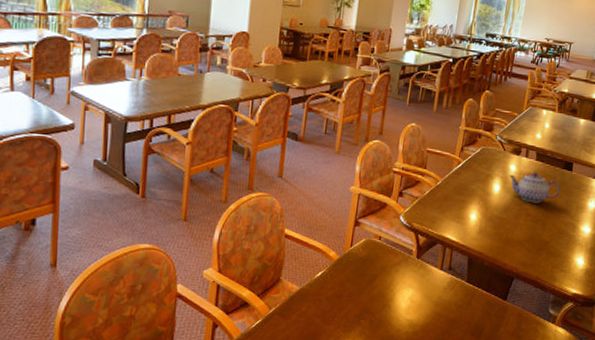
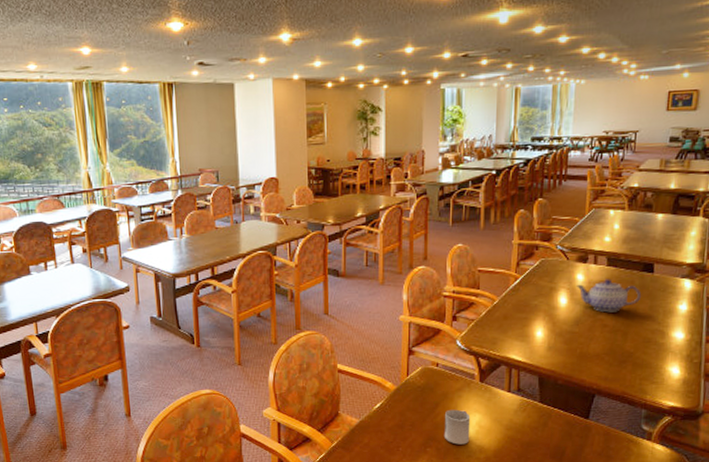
cup: none [379,283,405,318] -> present [445,409,471,445]

